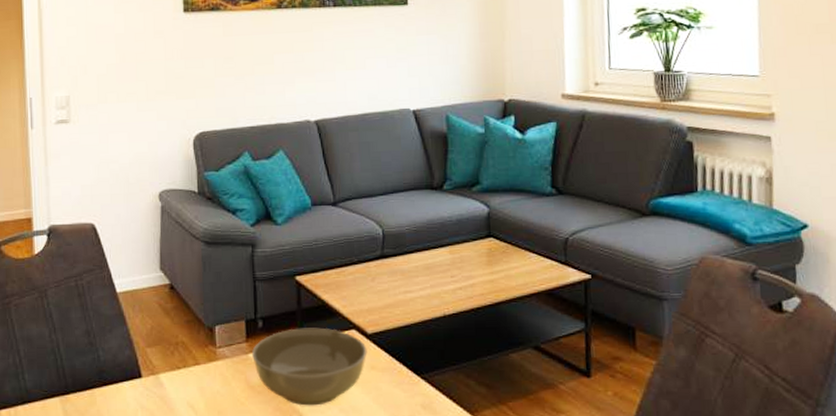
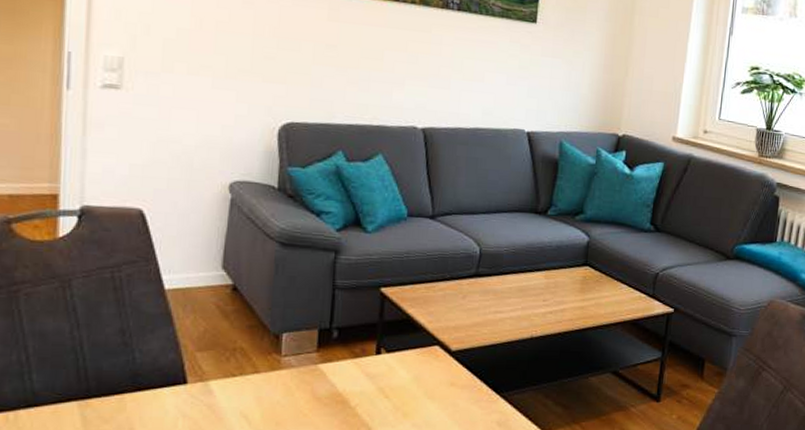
bowl: present [252,327,368,406] -> none [322,341,449,420]

